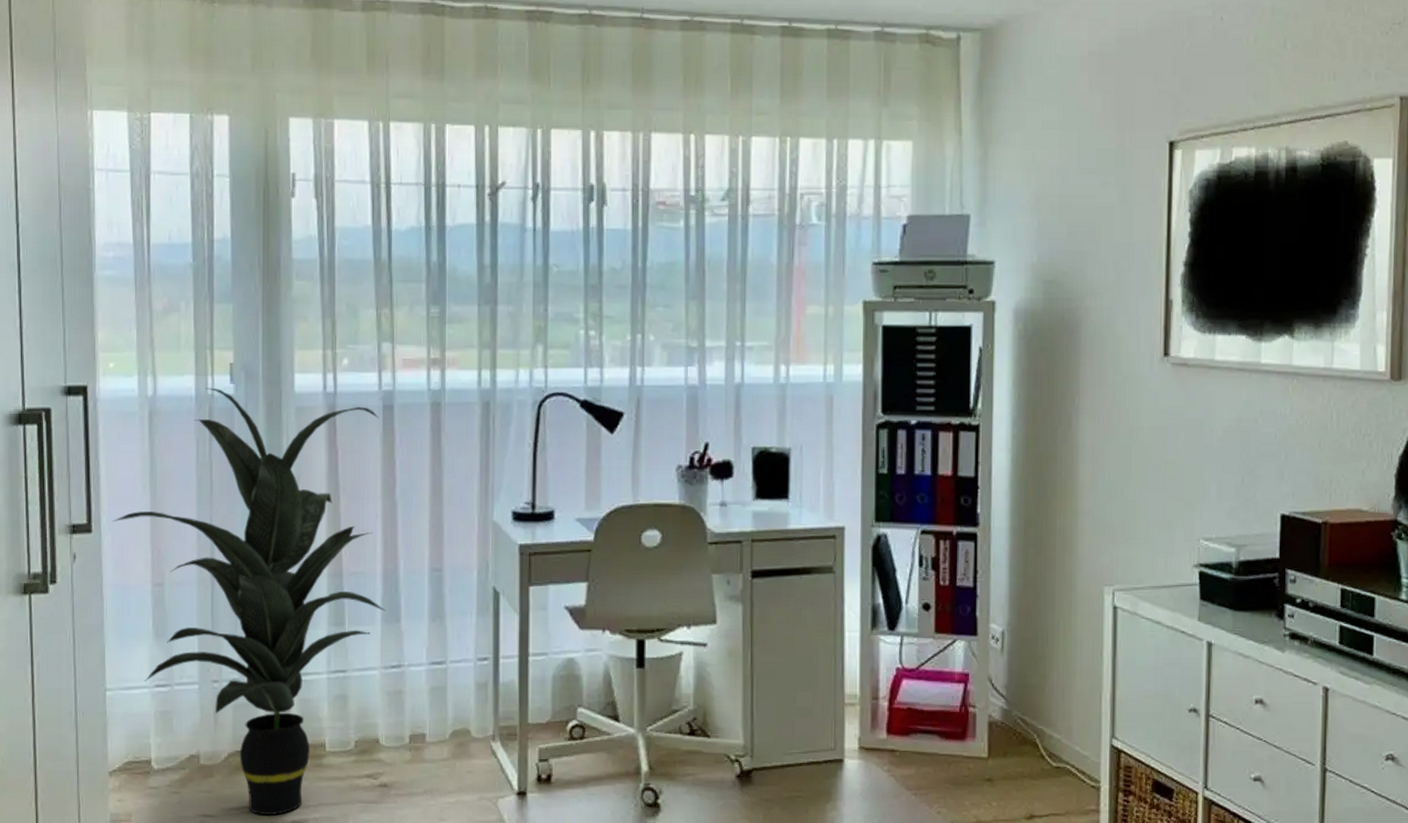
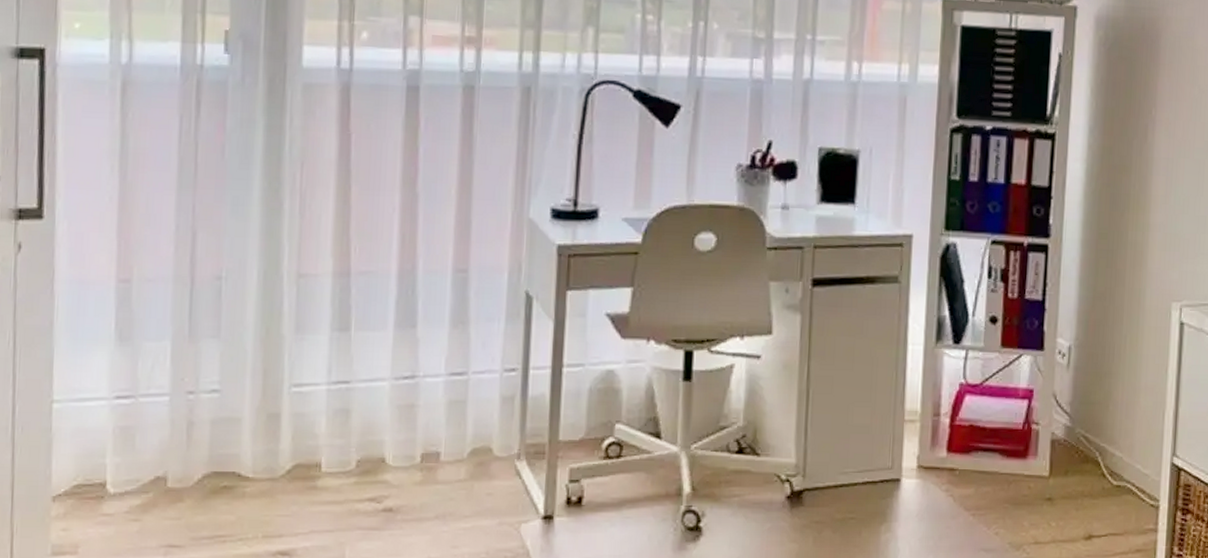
indoor plant: present [112,387,386,816] -> none [69,56,402,545]

